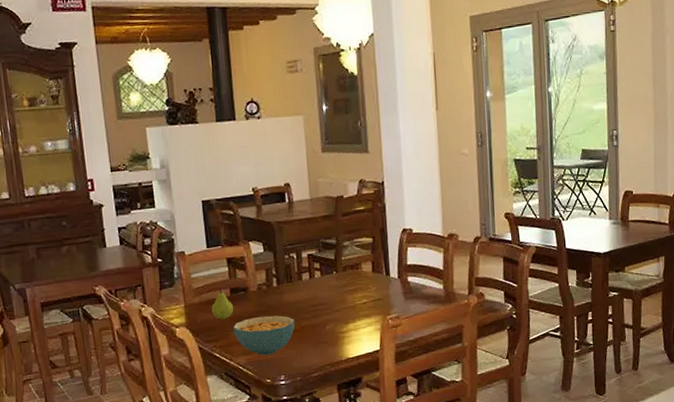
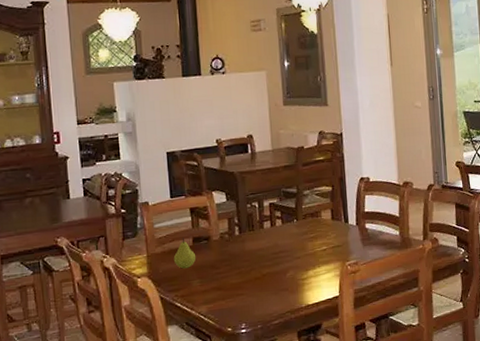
cereal bowl: present [233,315,295,355] -> none [195,264,256,304]

